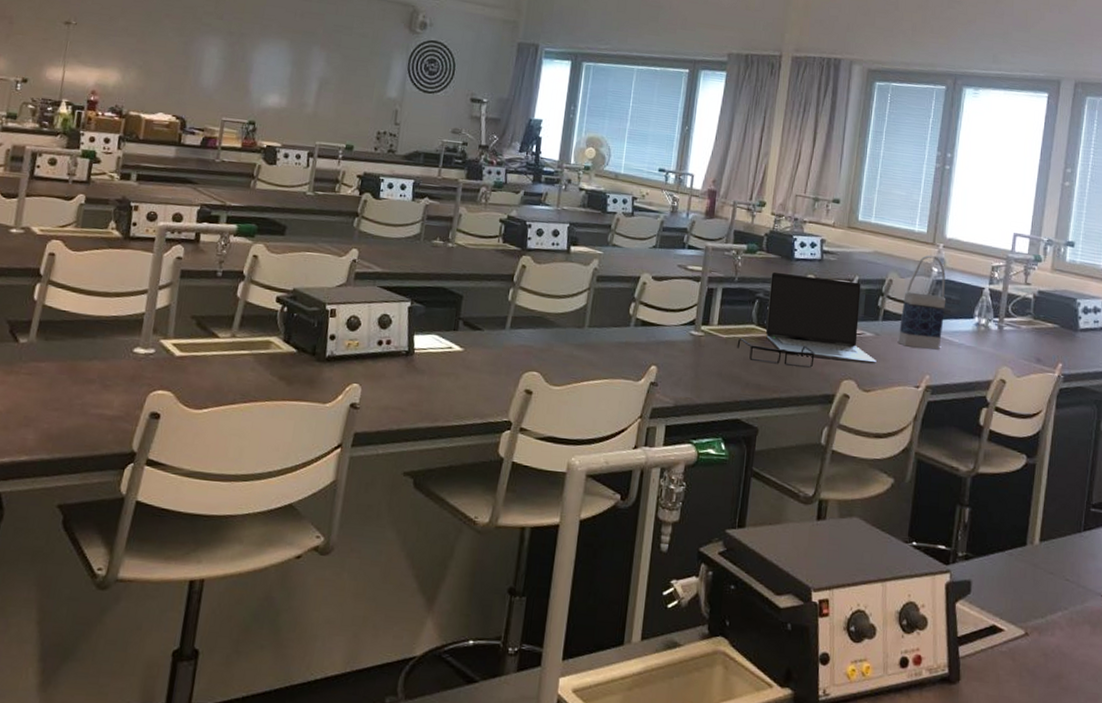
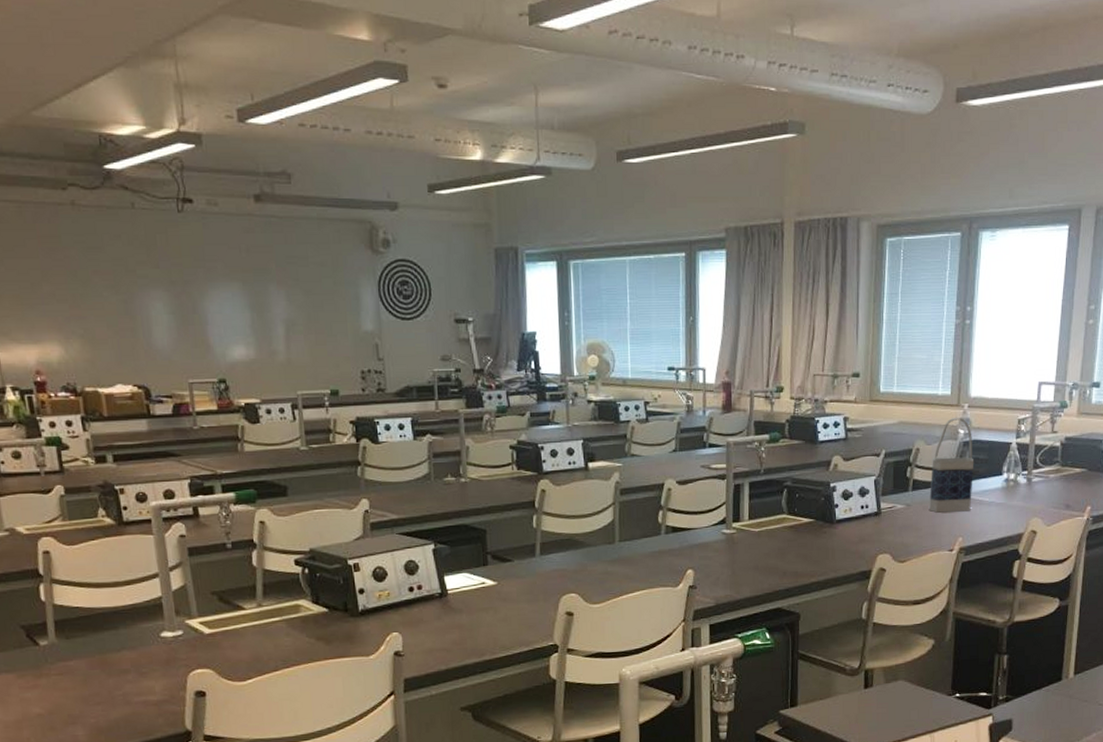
glasses: present [737,338,815,368] -> none [770,527,848,550]
laptop: present [765,271,877,364] -> none [797,456,909,538]

